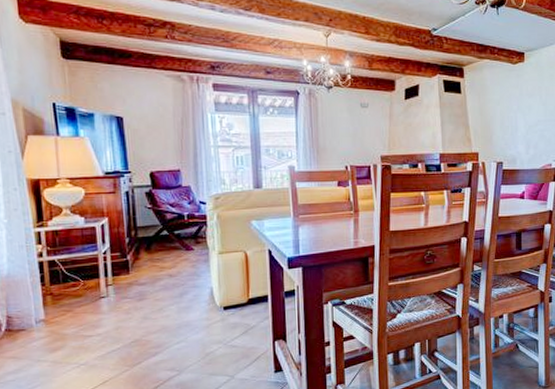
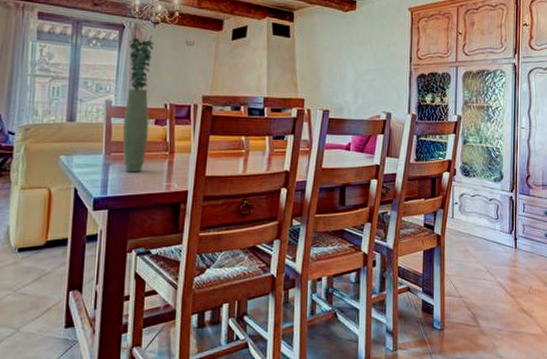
vase: none [305,98,333,232] -> present [122,33,154,173]

